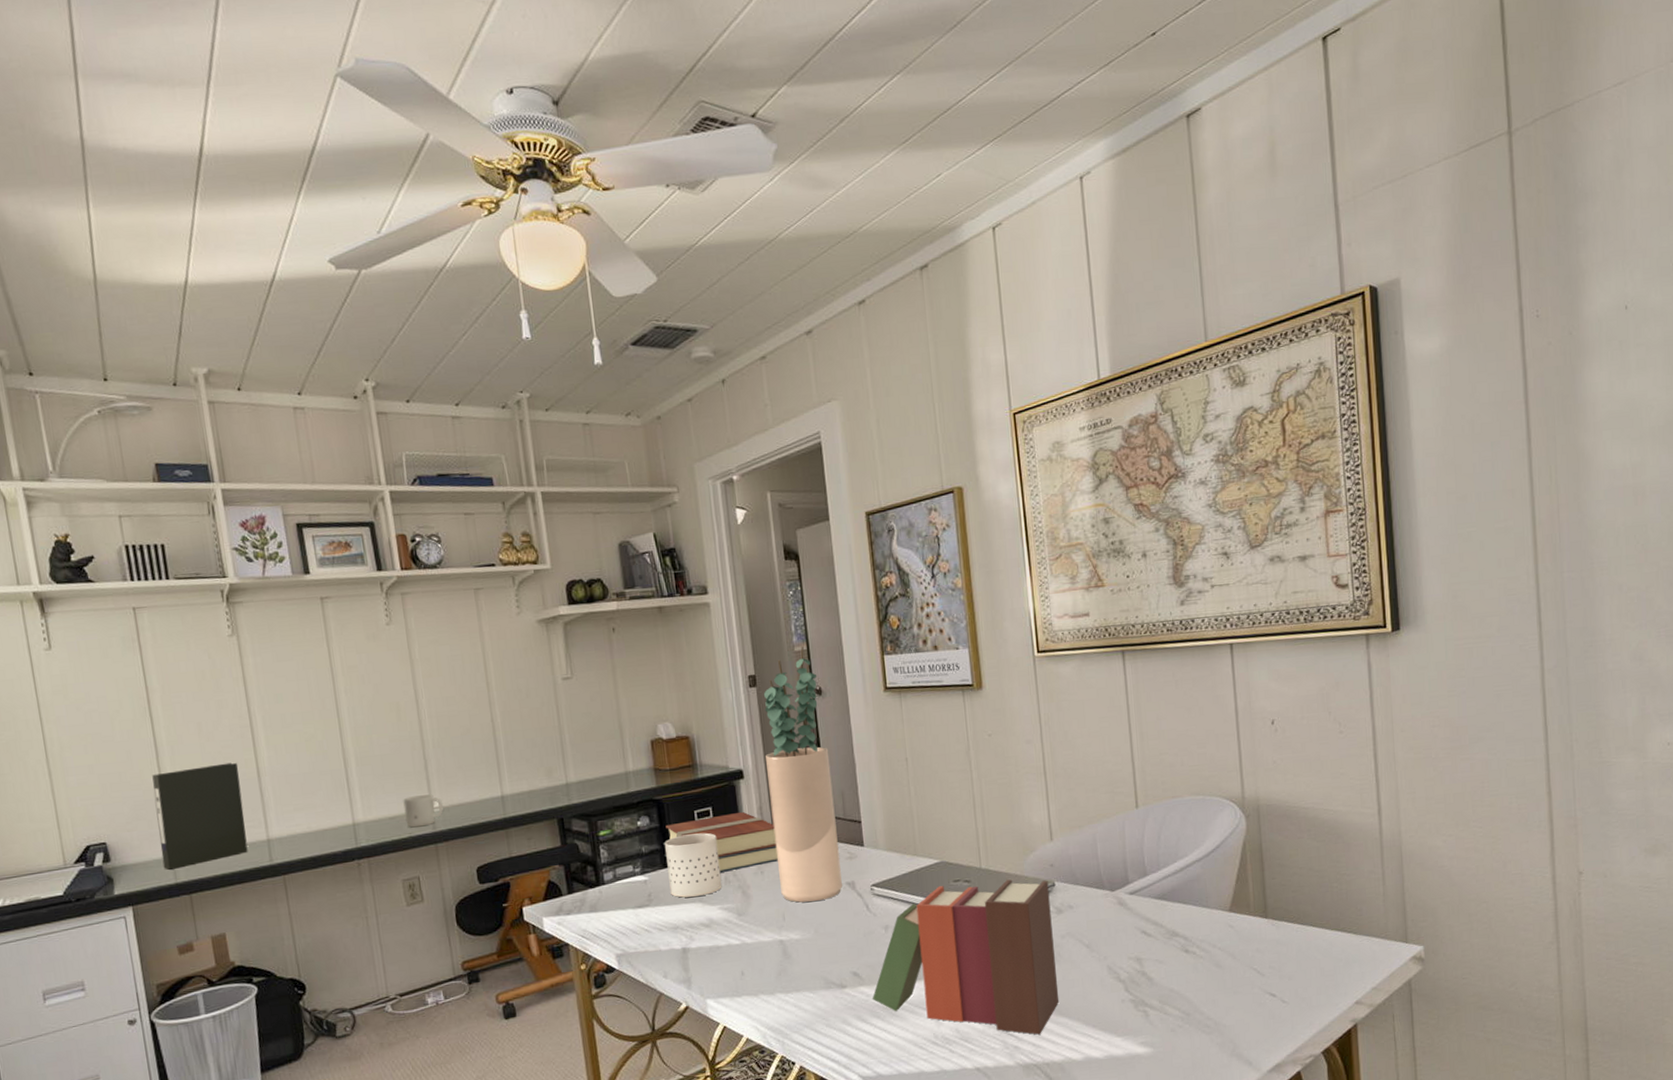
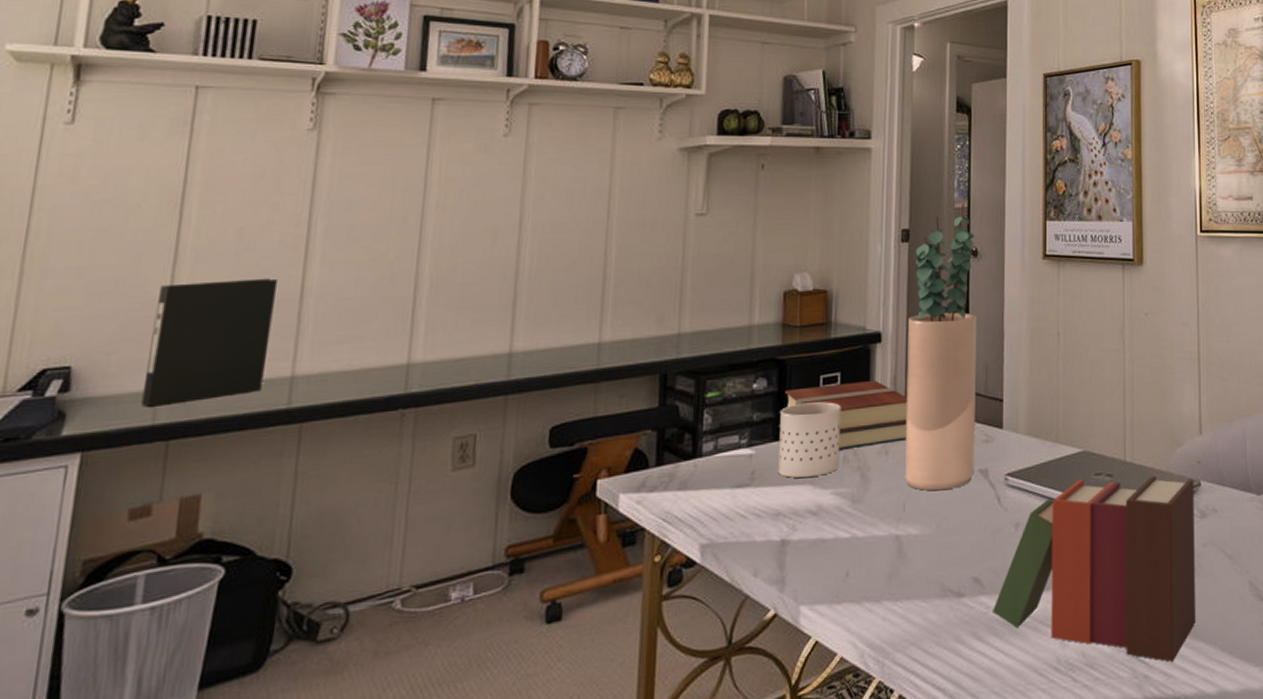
mug: present [403,794,443,828] -> none [475,335,525,374]

